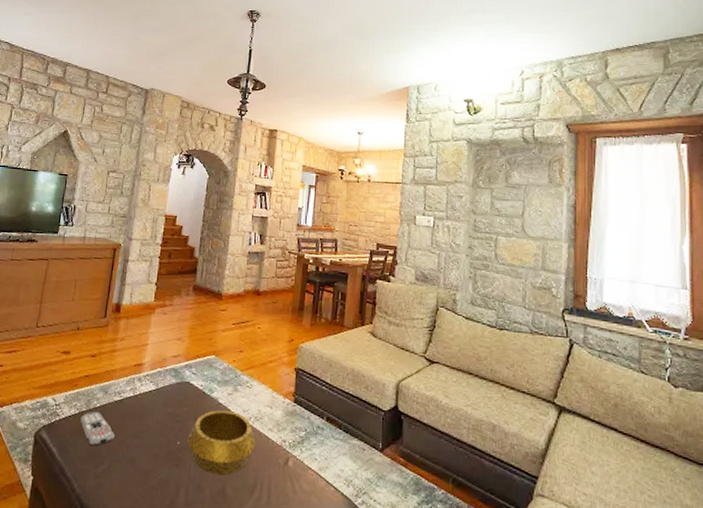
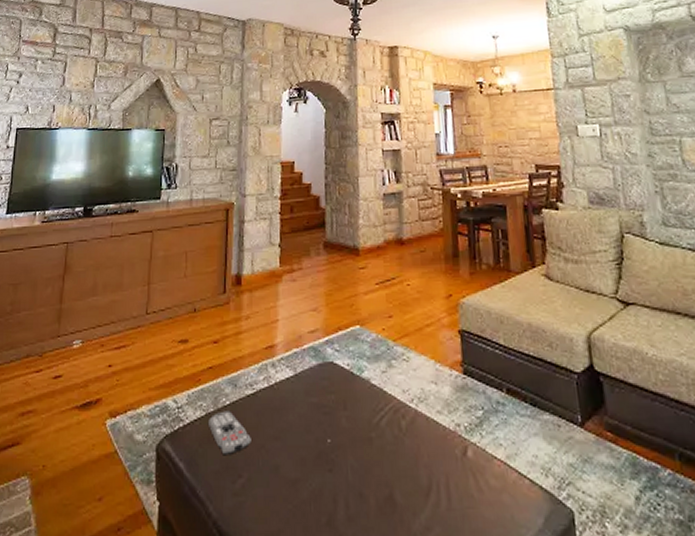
decorative bowl: present [188,410,256,475] -> none [340,394,424,477]

